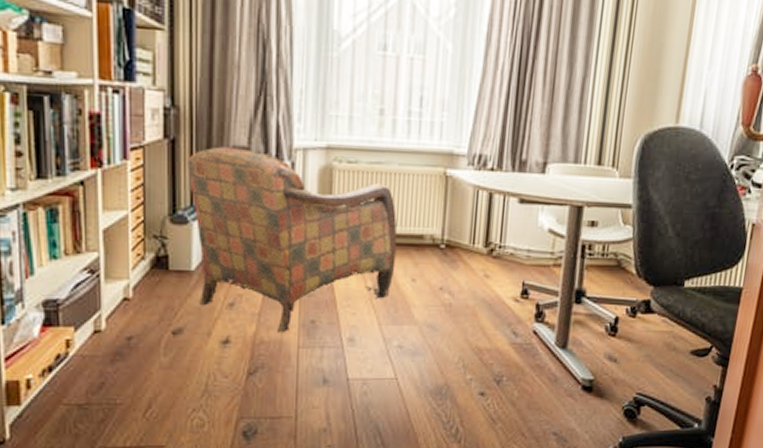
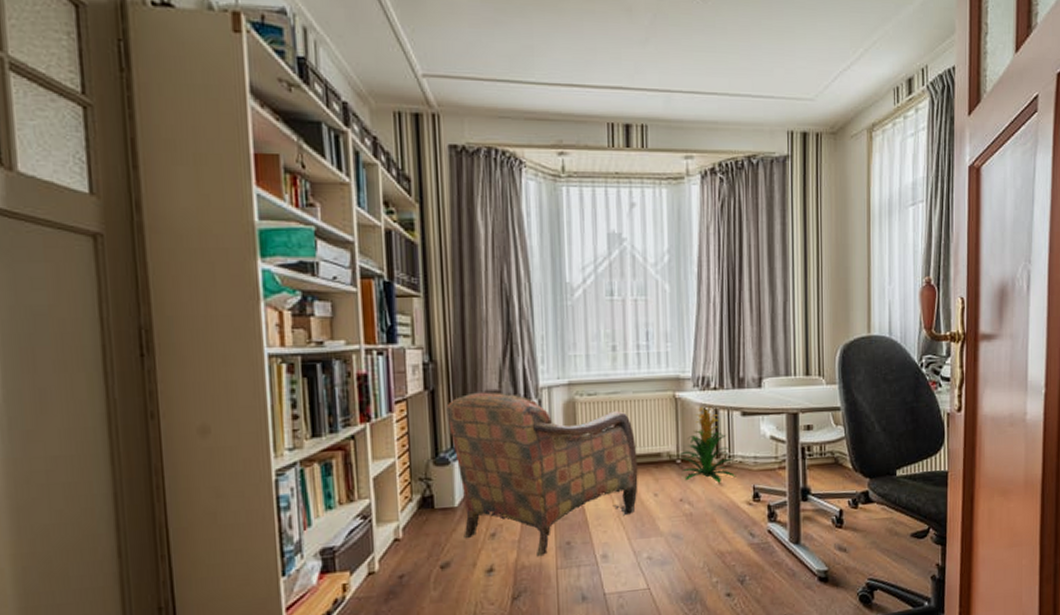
indoor plant: none [443,187,505,274] -> present [678,405,736,483]

